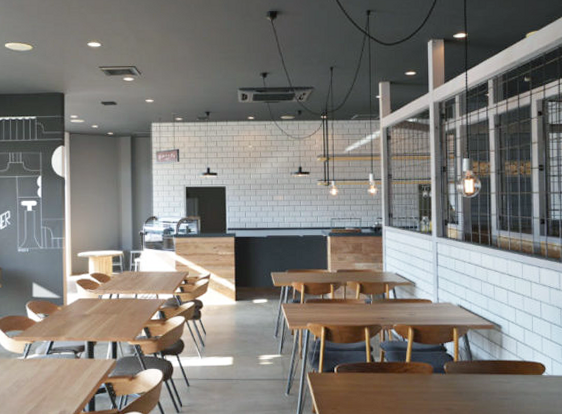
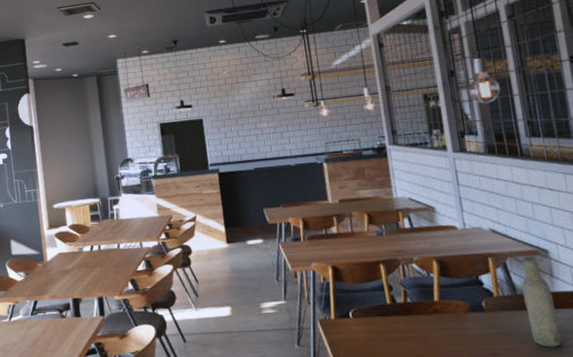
bottle: none [476,329,502,406] -> present [521,256,562,348]

